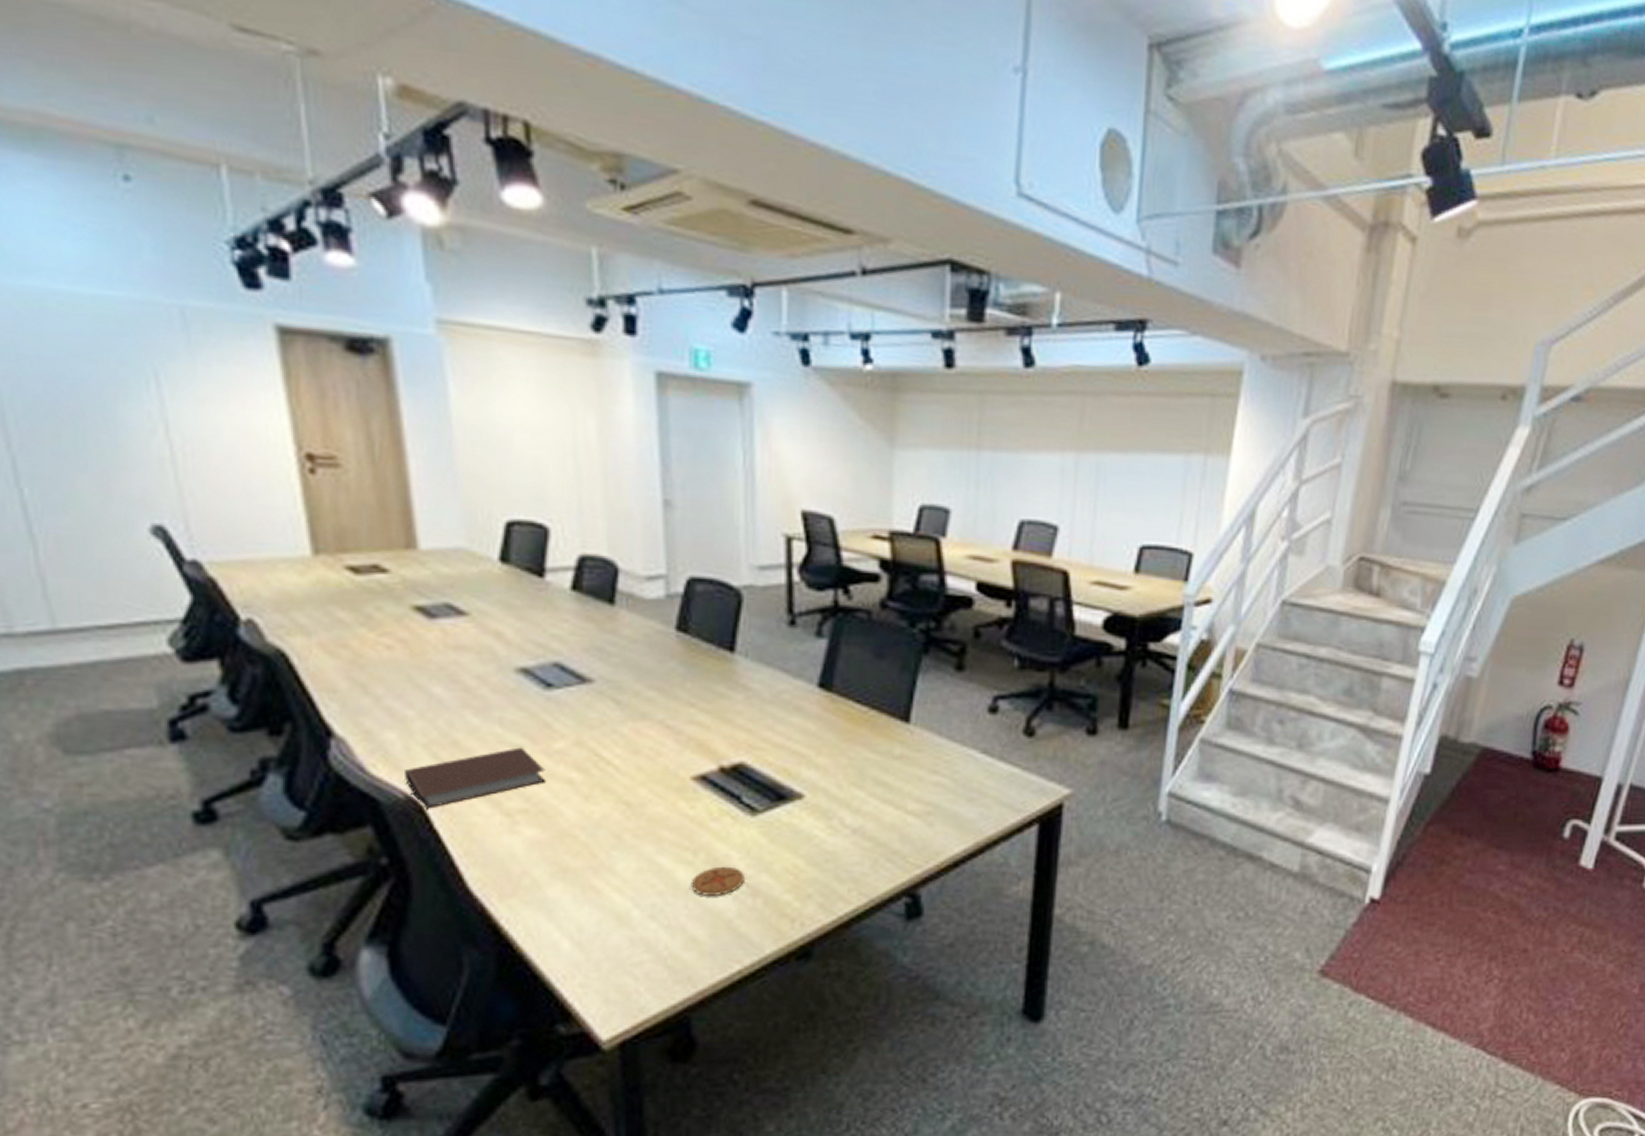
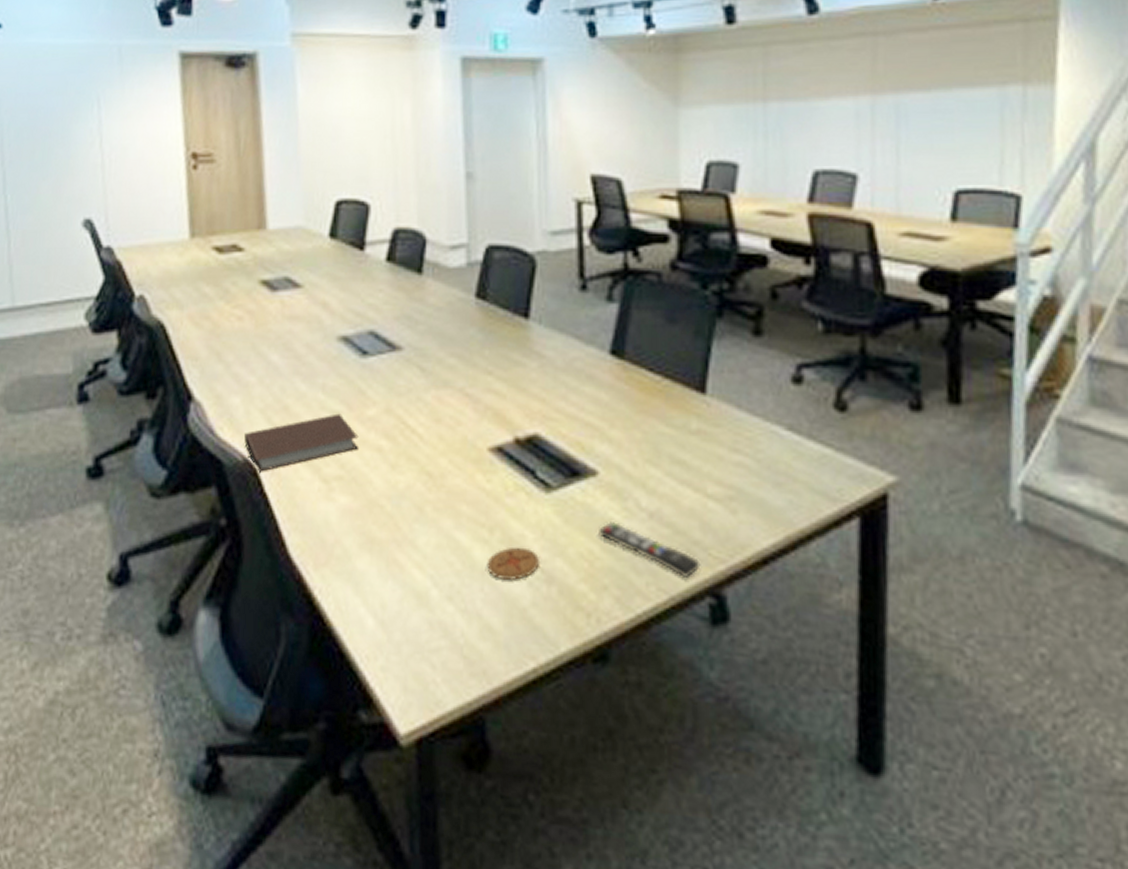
remote control: none [804,839,899,884] -> present [599,522,701,579]

